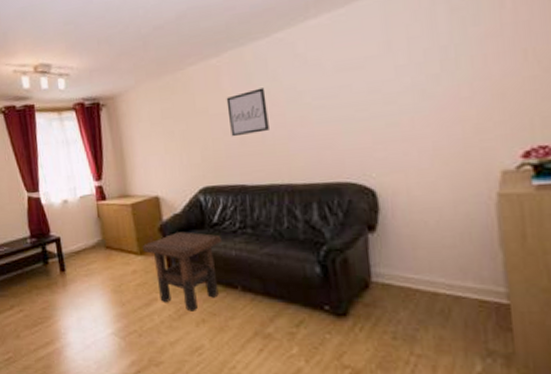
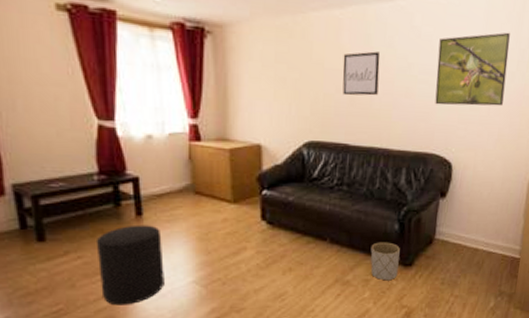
stool: none [32,279,88,355] -> present [95,225,164,305]
side table: present [142,232,221,312] -> none [237,183,318,261]
planter: none [290,288,330,334] -> present [370,242,400,281]
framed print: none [330,32,431,129] -> present [435,32,510,106]

